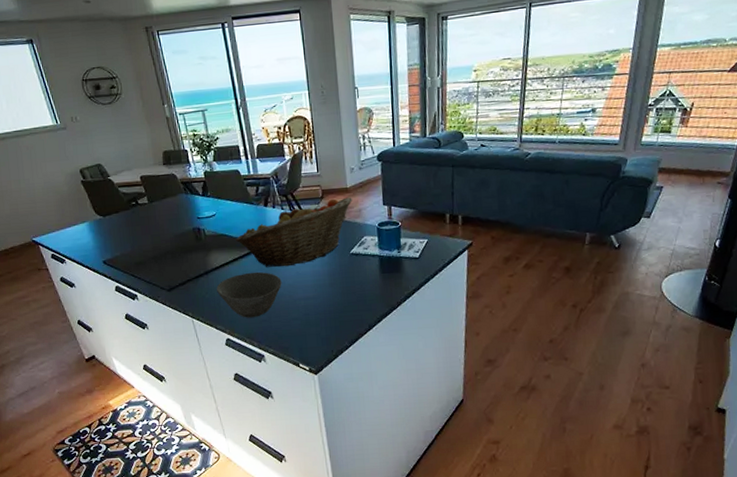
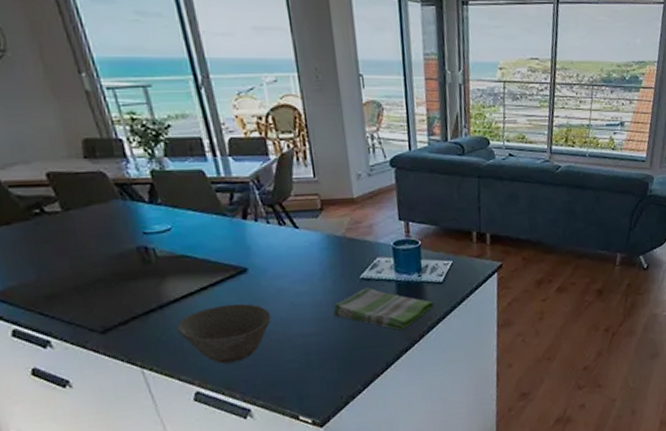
fruit basket: present [235,197,352,267] -> none [202,210,361,298]
dish towel: none [328,261,411,298] -> present [333,287,434,331]

